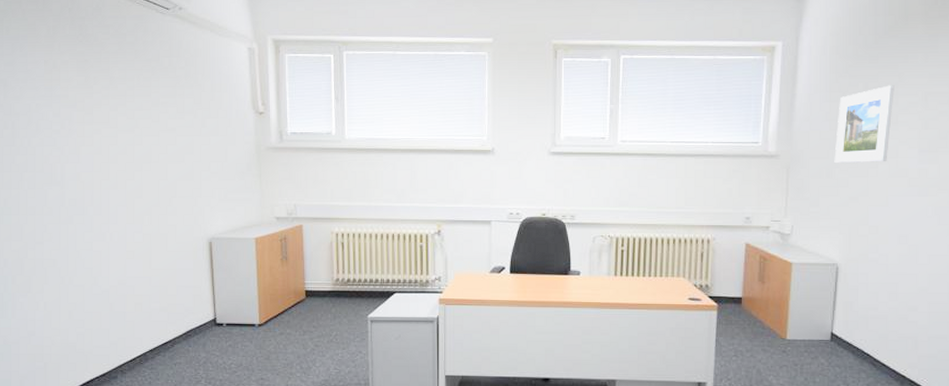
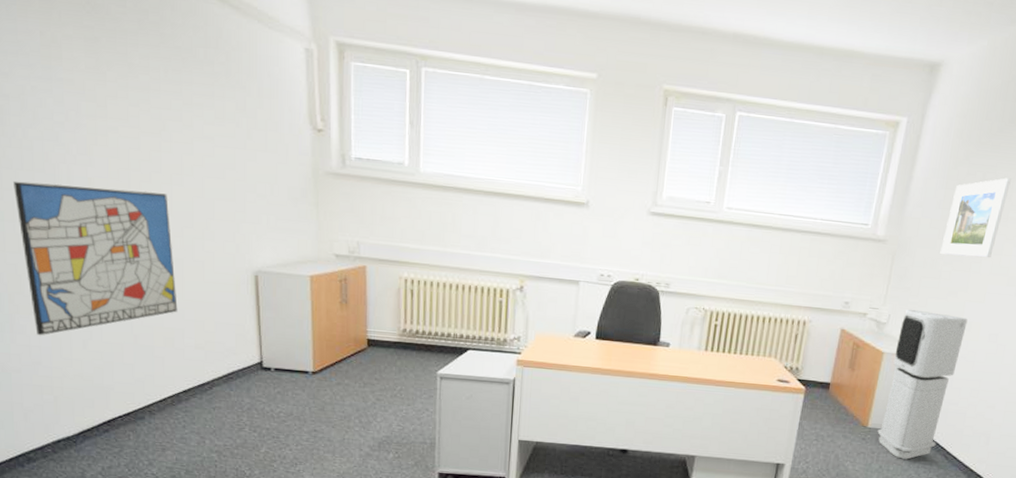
wall art: none [20,180,146,310] -> present [13,180,178,336]
air purifier: none [797,218,873,370] -> present [877,309,968,460]

